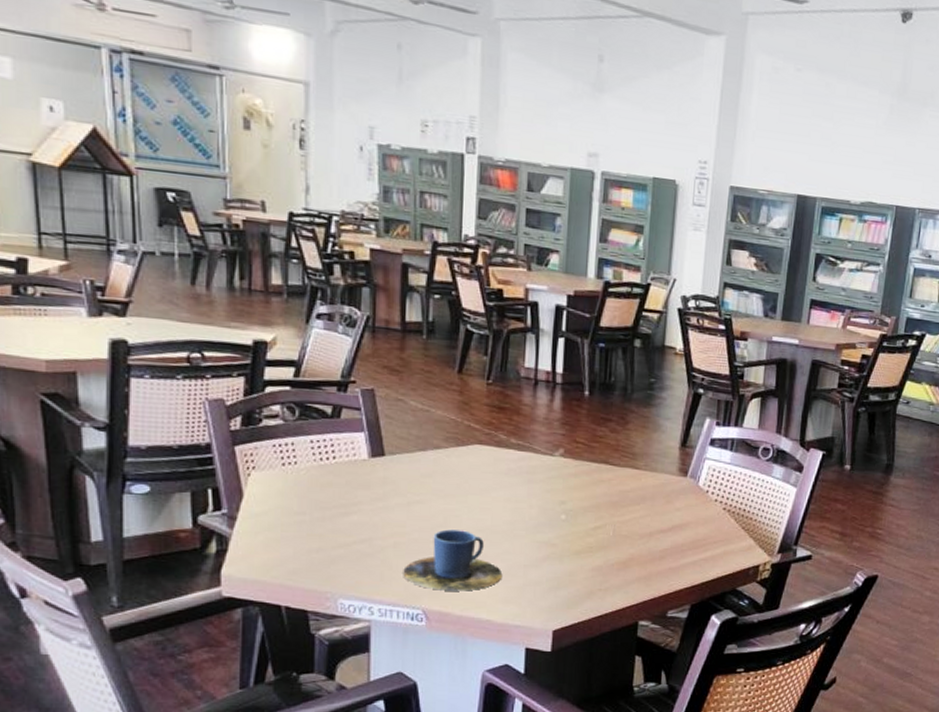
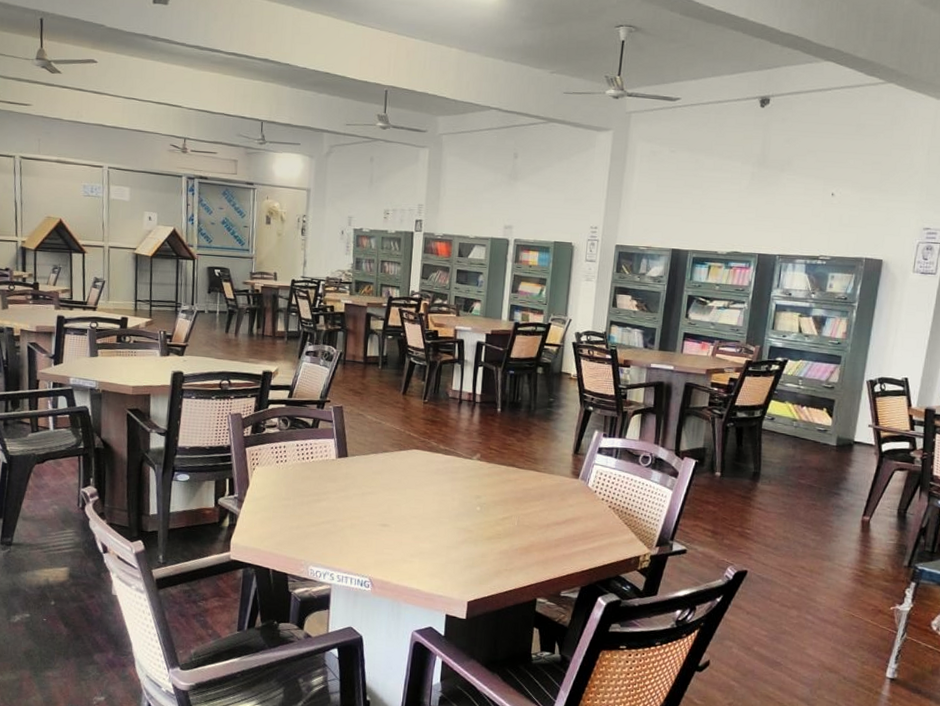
cup: present [403,529,503,591] -> none [356,515,430,565]

